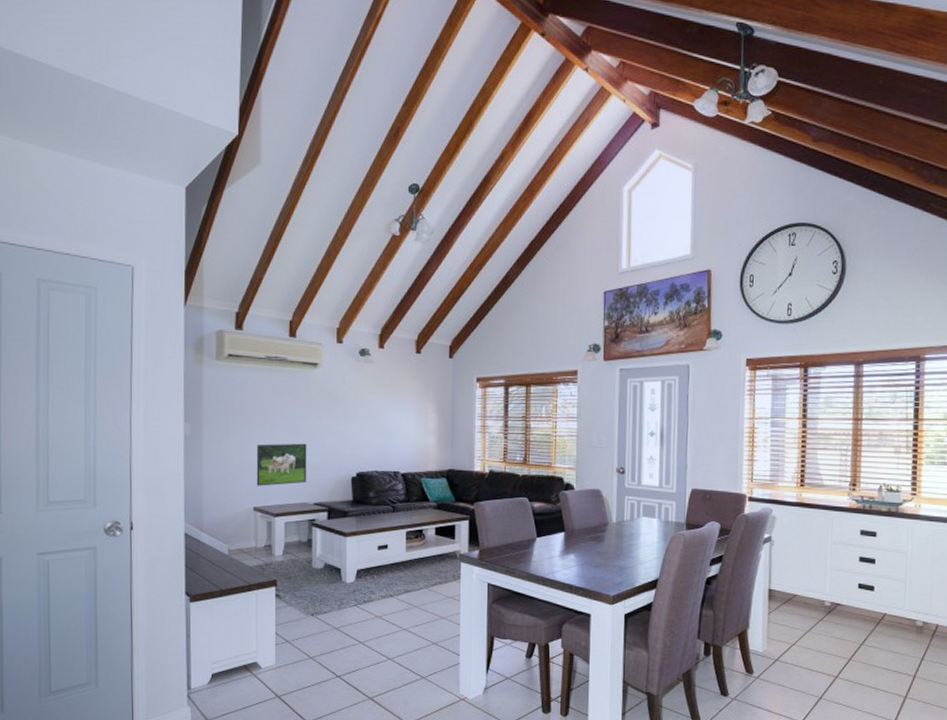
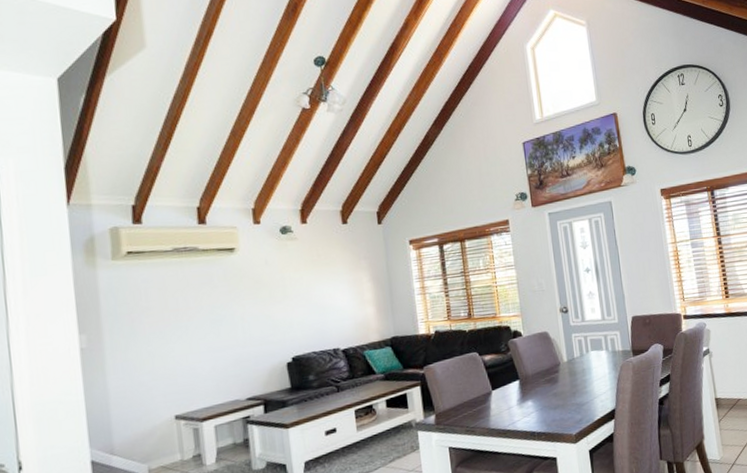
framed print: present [256,443,307,486] -> none [172,335,236,392]

